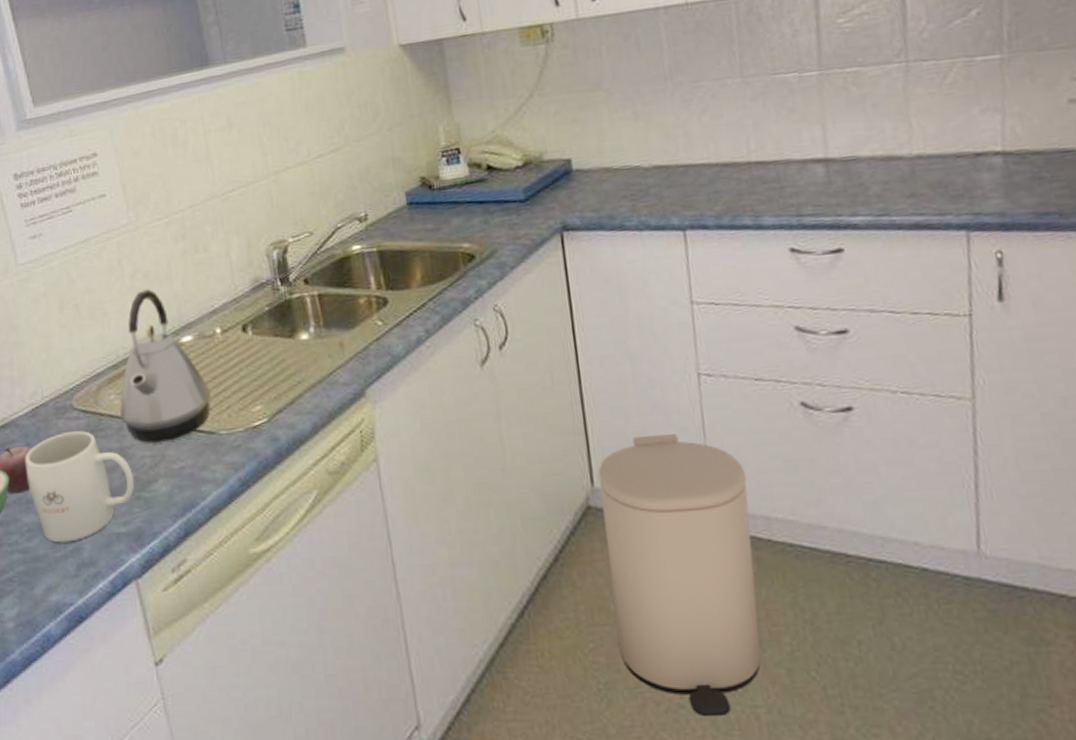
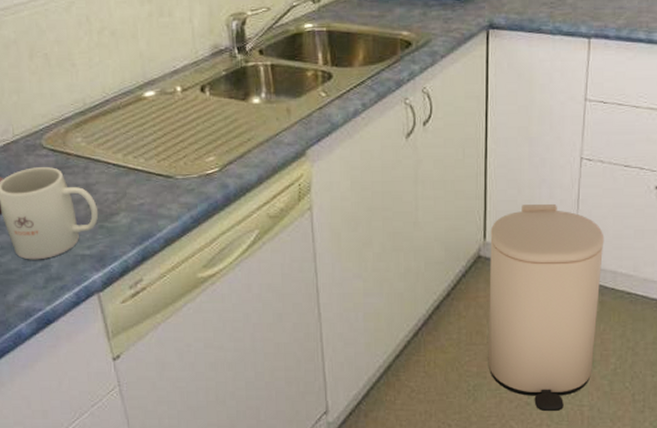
kettle: present [120,289,211,443] -> none [86,46,170,182]

